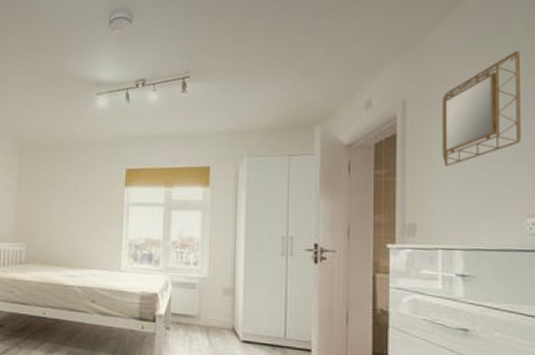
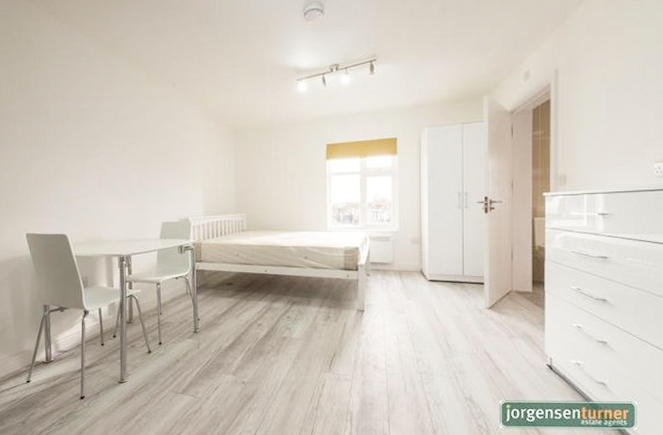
home mirror: present [442,50,521,167] -> none [587,20,651,125]

